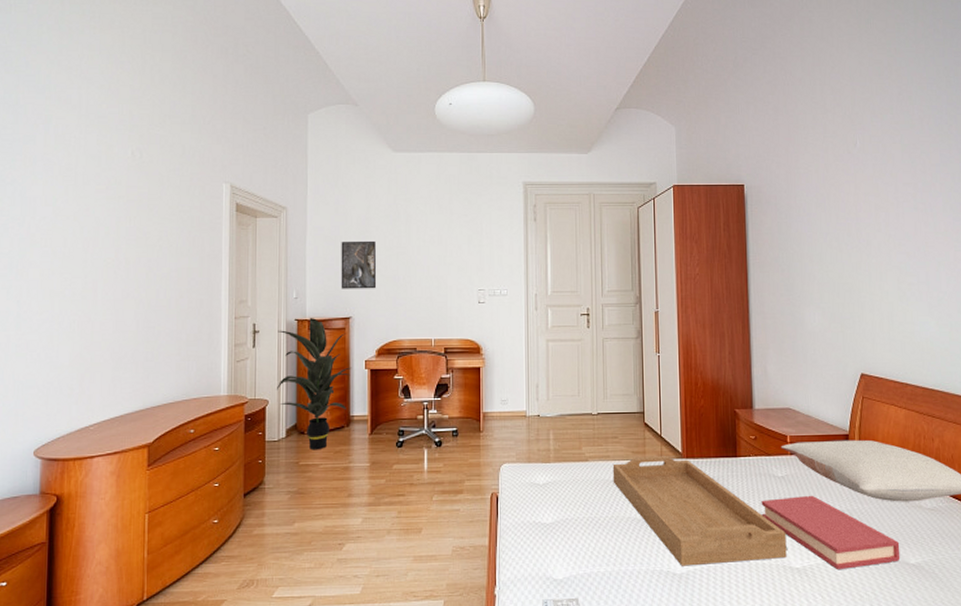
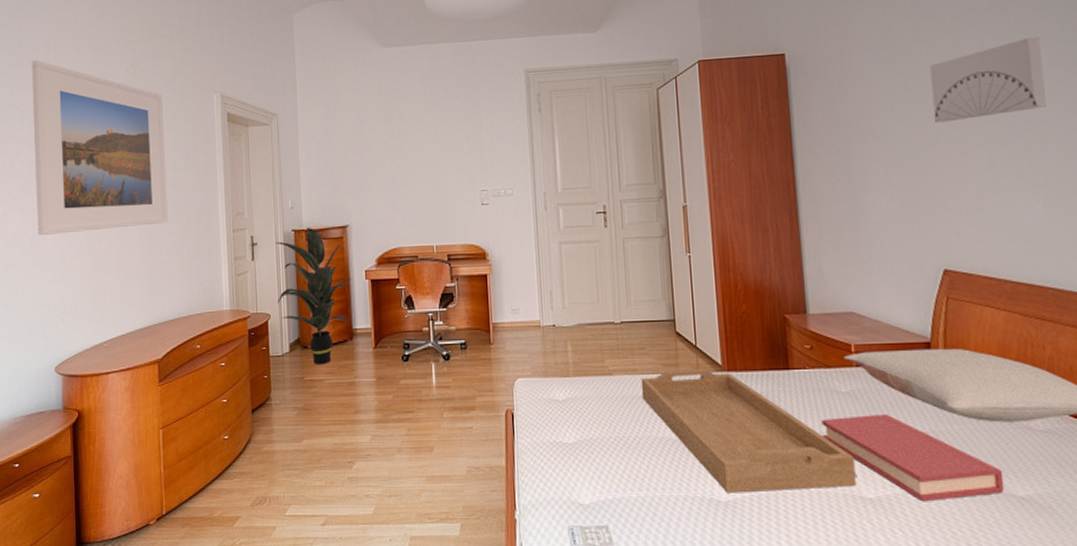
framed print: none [23,136,169,314] -> present [31,59,168,235]
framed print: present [341,240,377,289] -> none [334,143,373,197]
wall art: none [856,185,941,251] -> present [930,36,1046,123]

